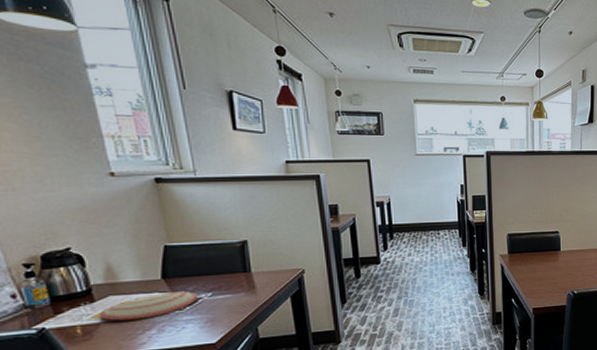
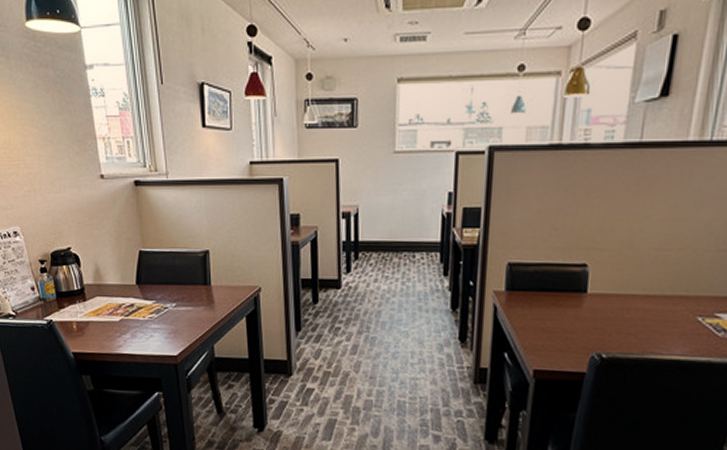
plate: present [100,291,198,321] -> none [90,298,165,323]

